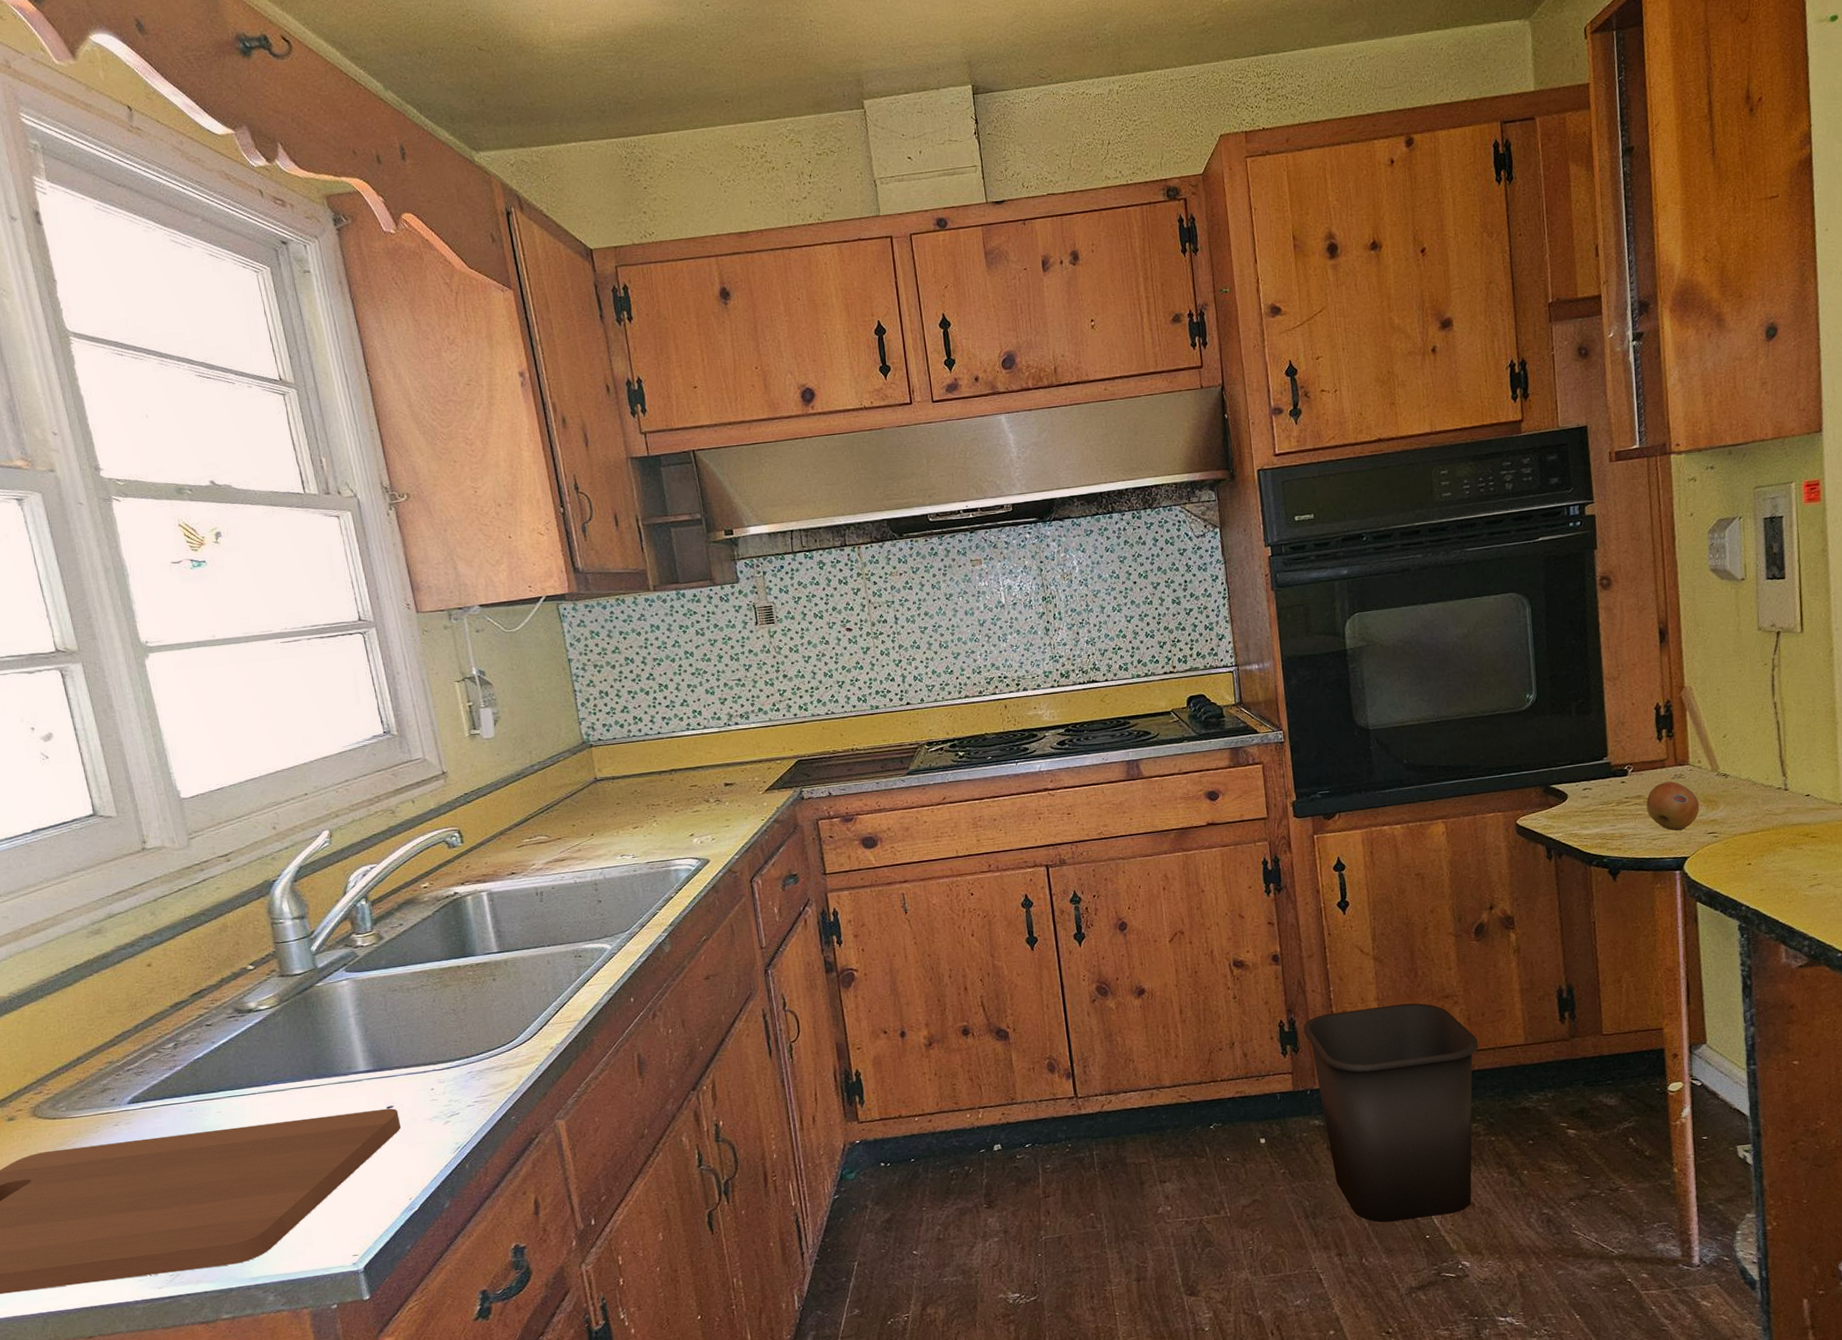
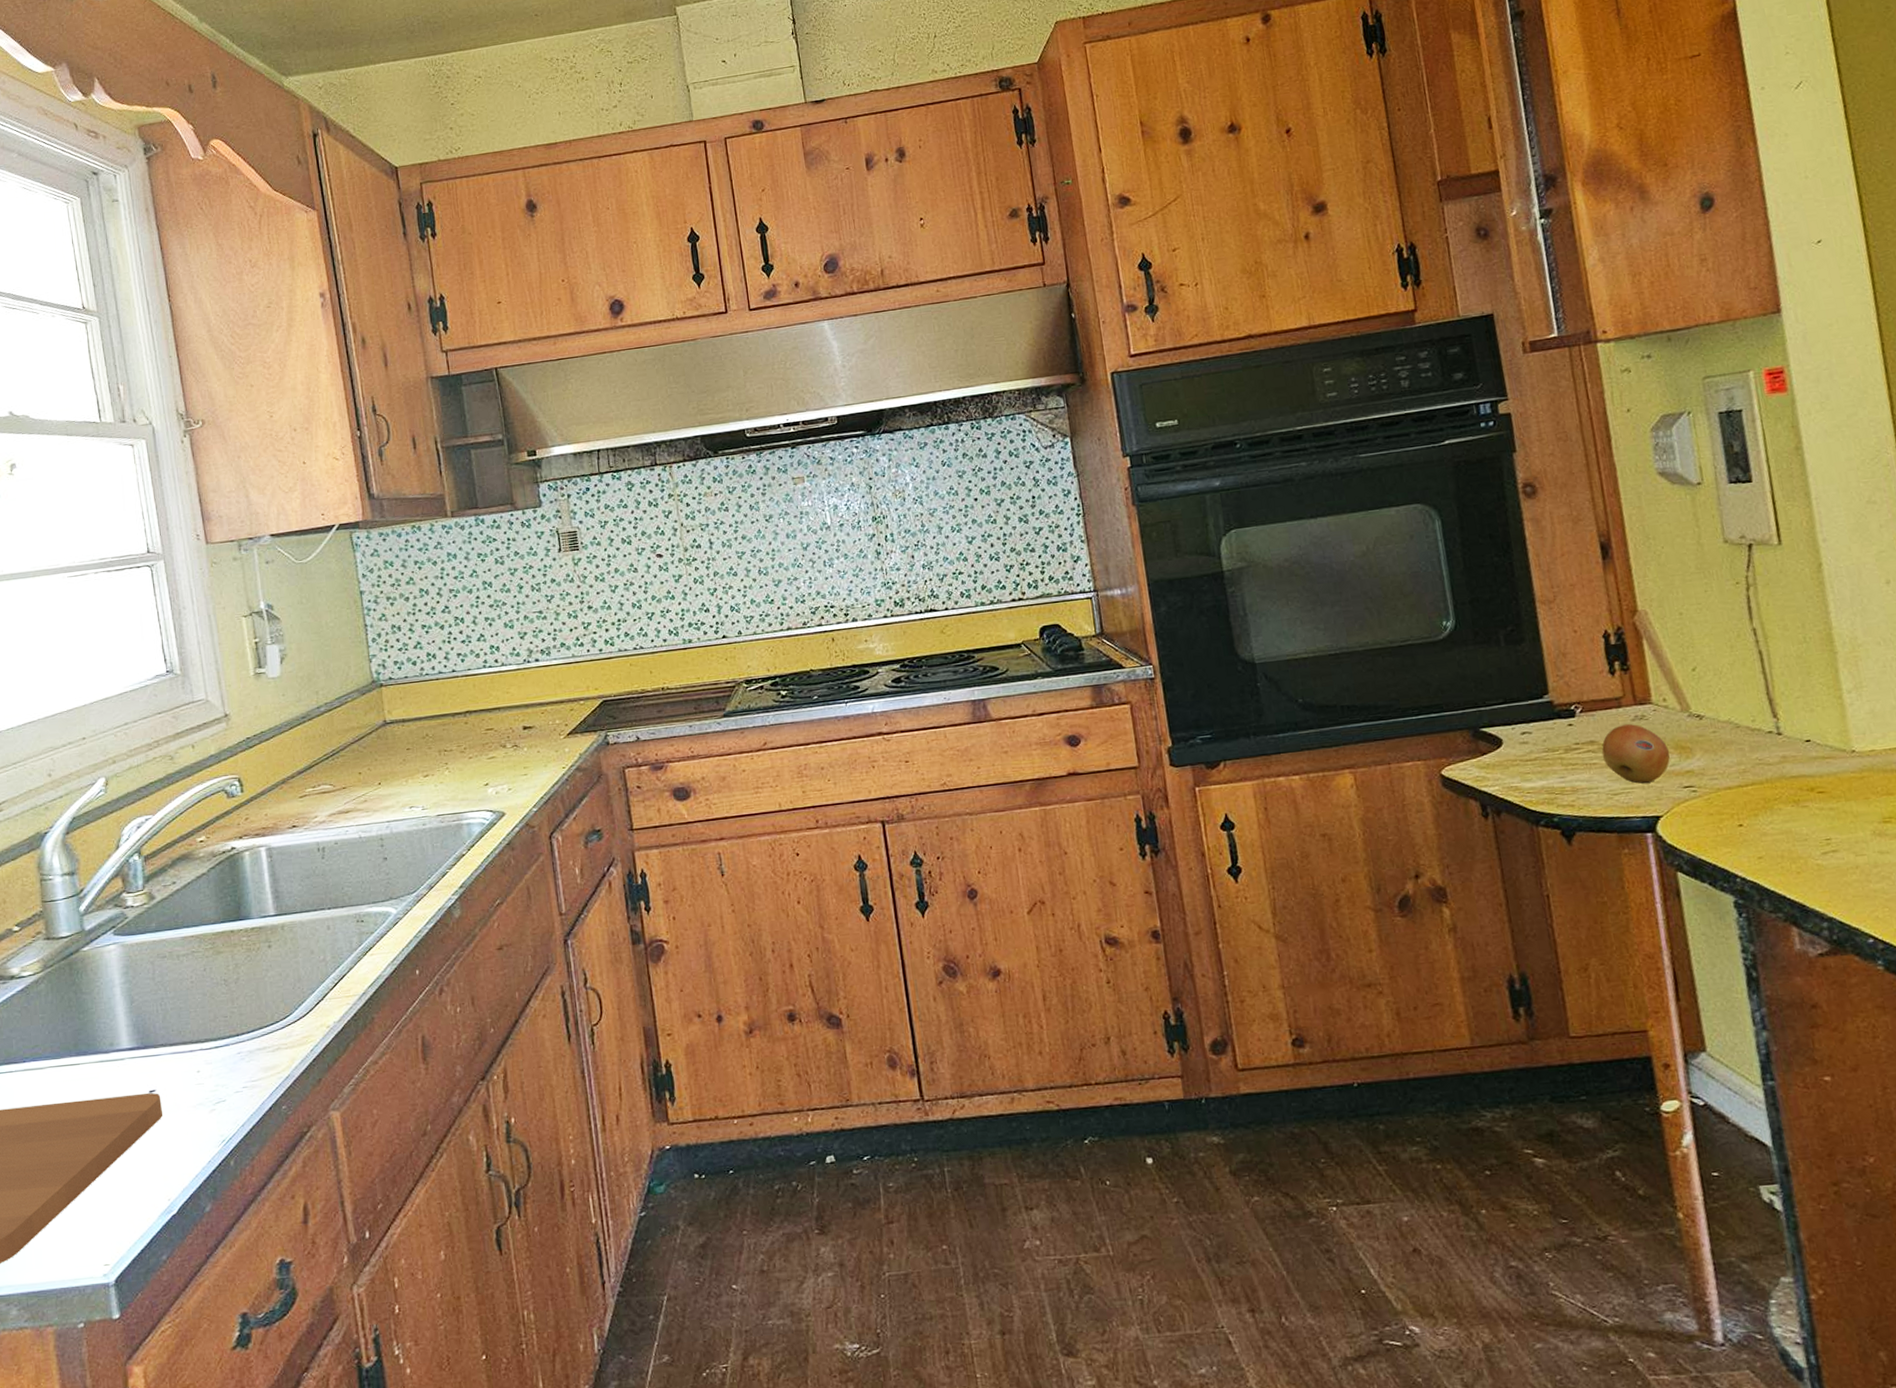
waste bin: present [1303,1003,1479,1222] -> none [1193,992,1417,1271]

